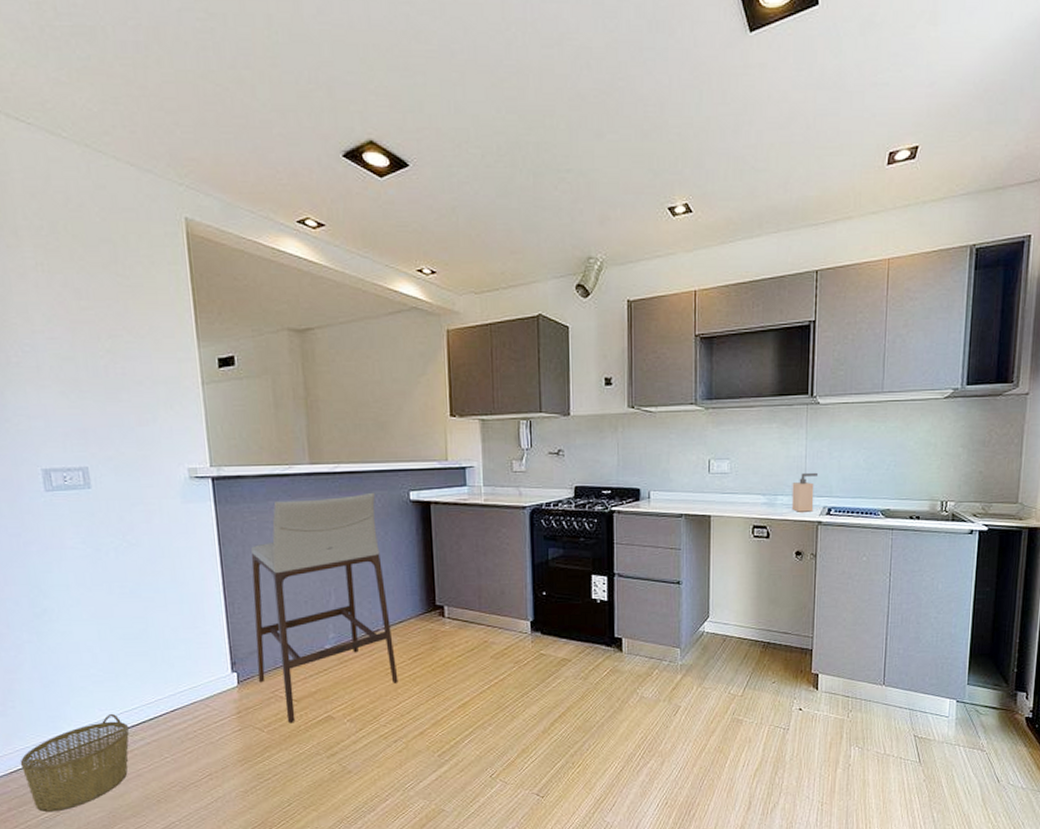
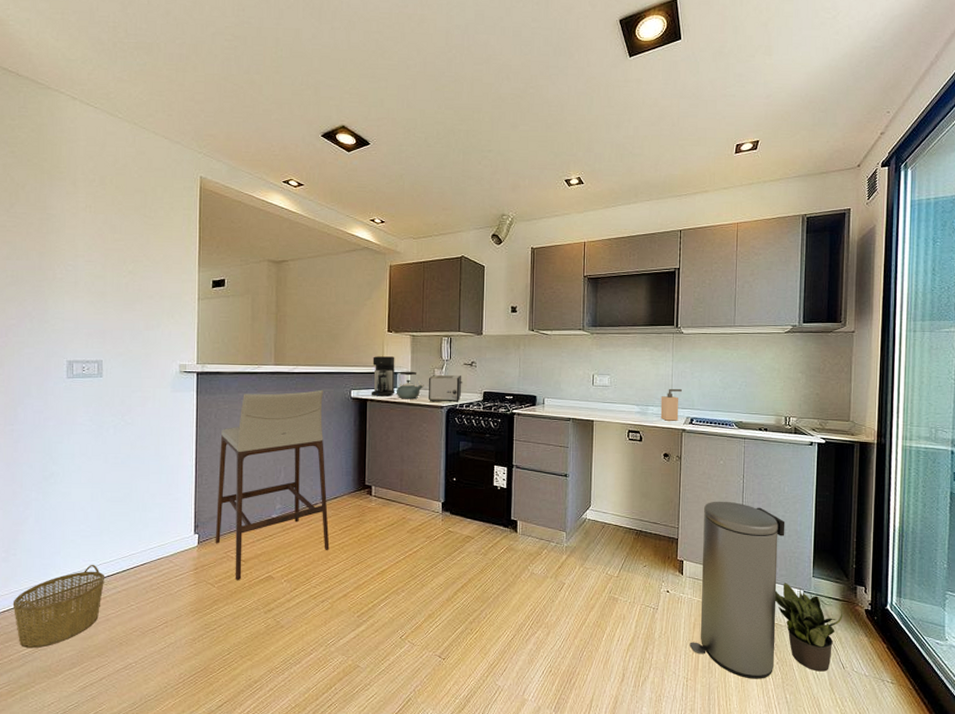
coffee maker: none [433,447,464,498] -> present [371,356,395,397]
kettle: none [465,464,501,500] -> present [396,371,424,399]
toaster: none [506,468,549,502] -> present [429,375,463,403]
pedal bin: none [825,603,938,799] -> present [689,501,785,679]
potted plant: none [924,693,1001,787] -> present [775,583,843,672]

